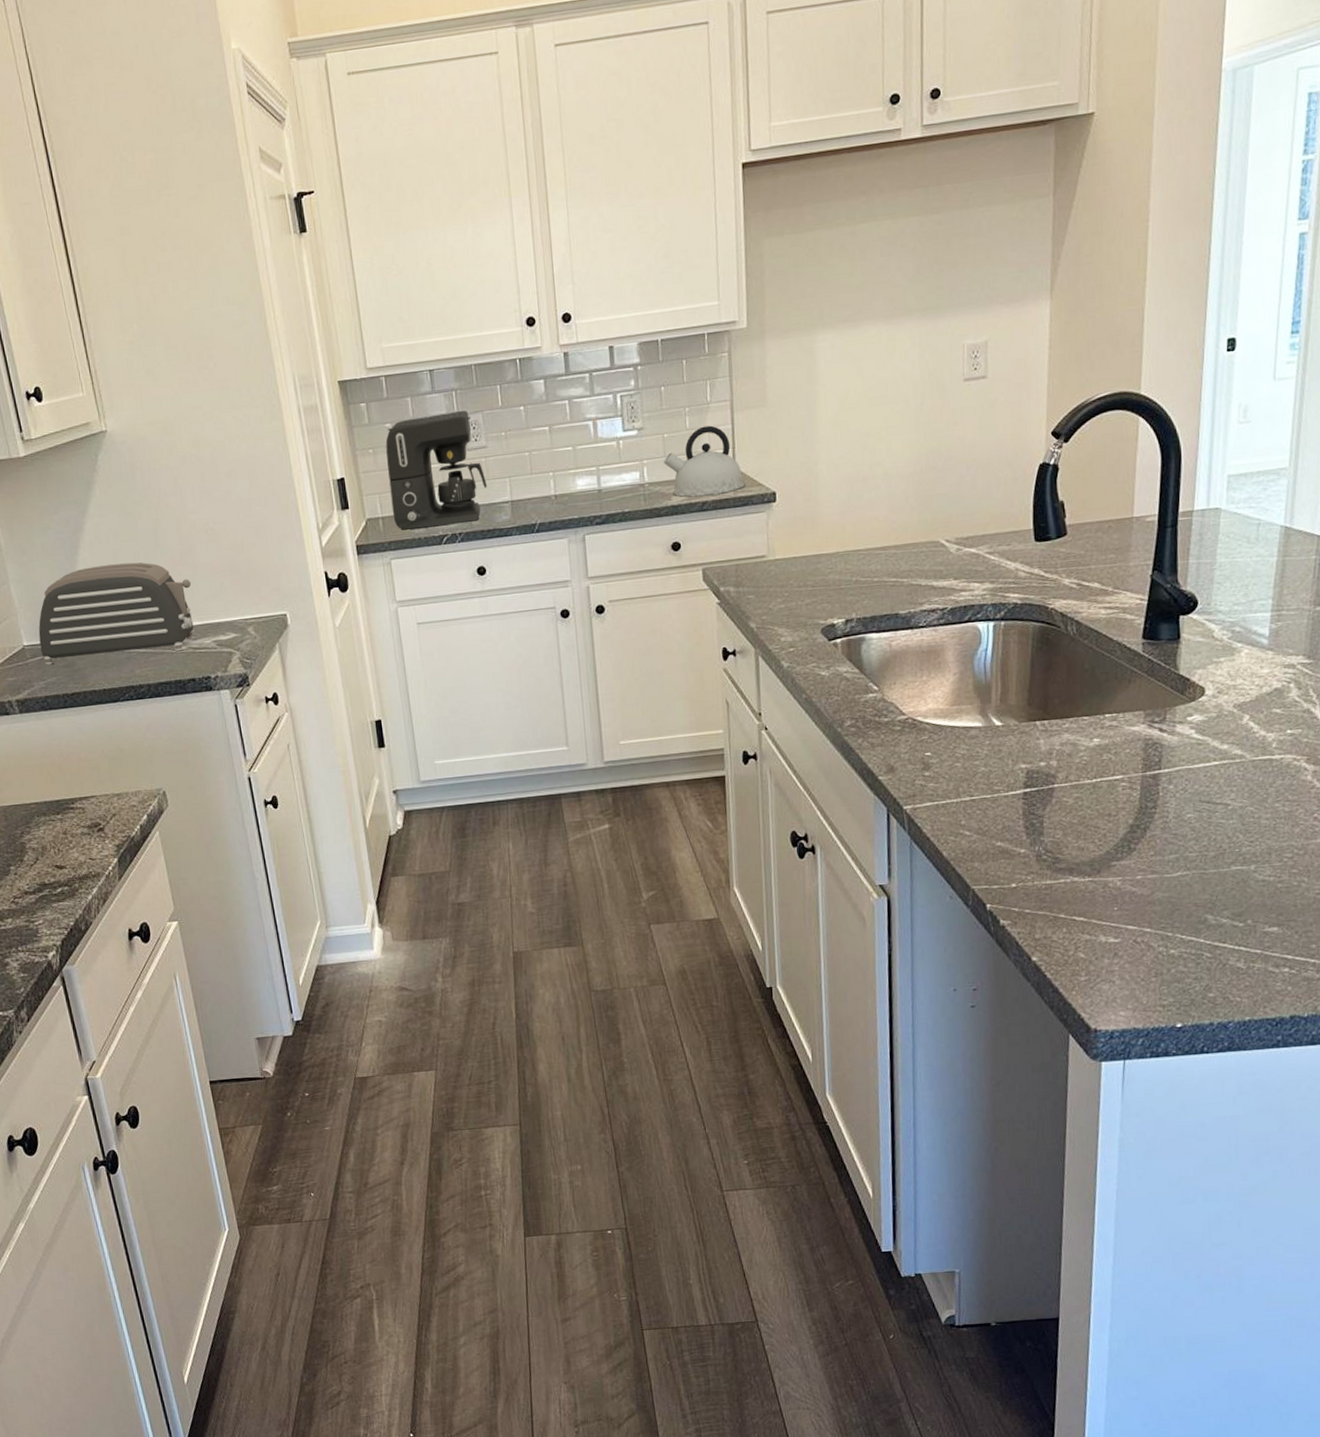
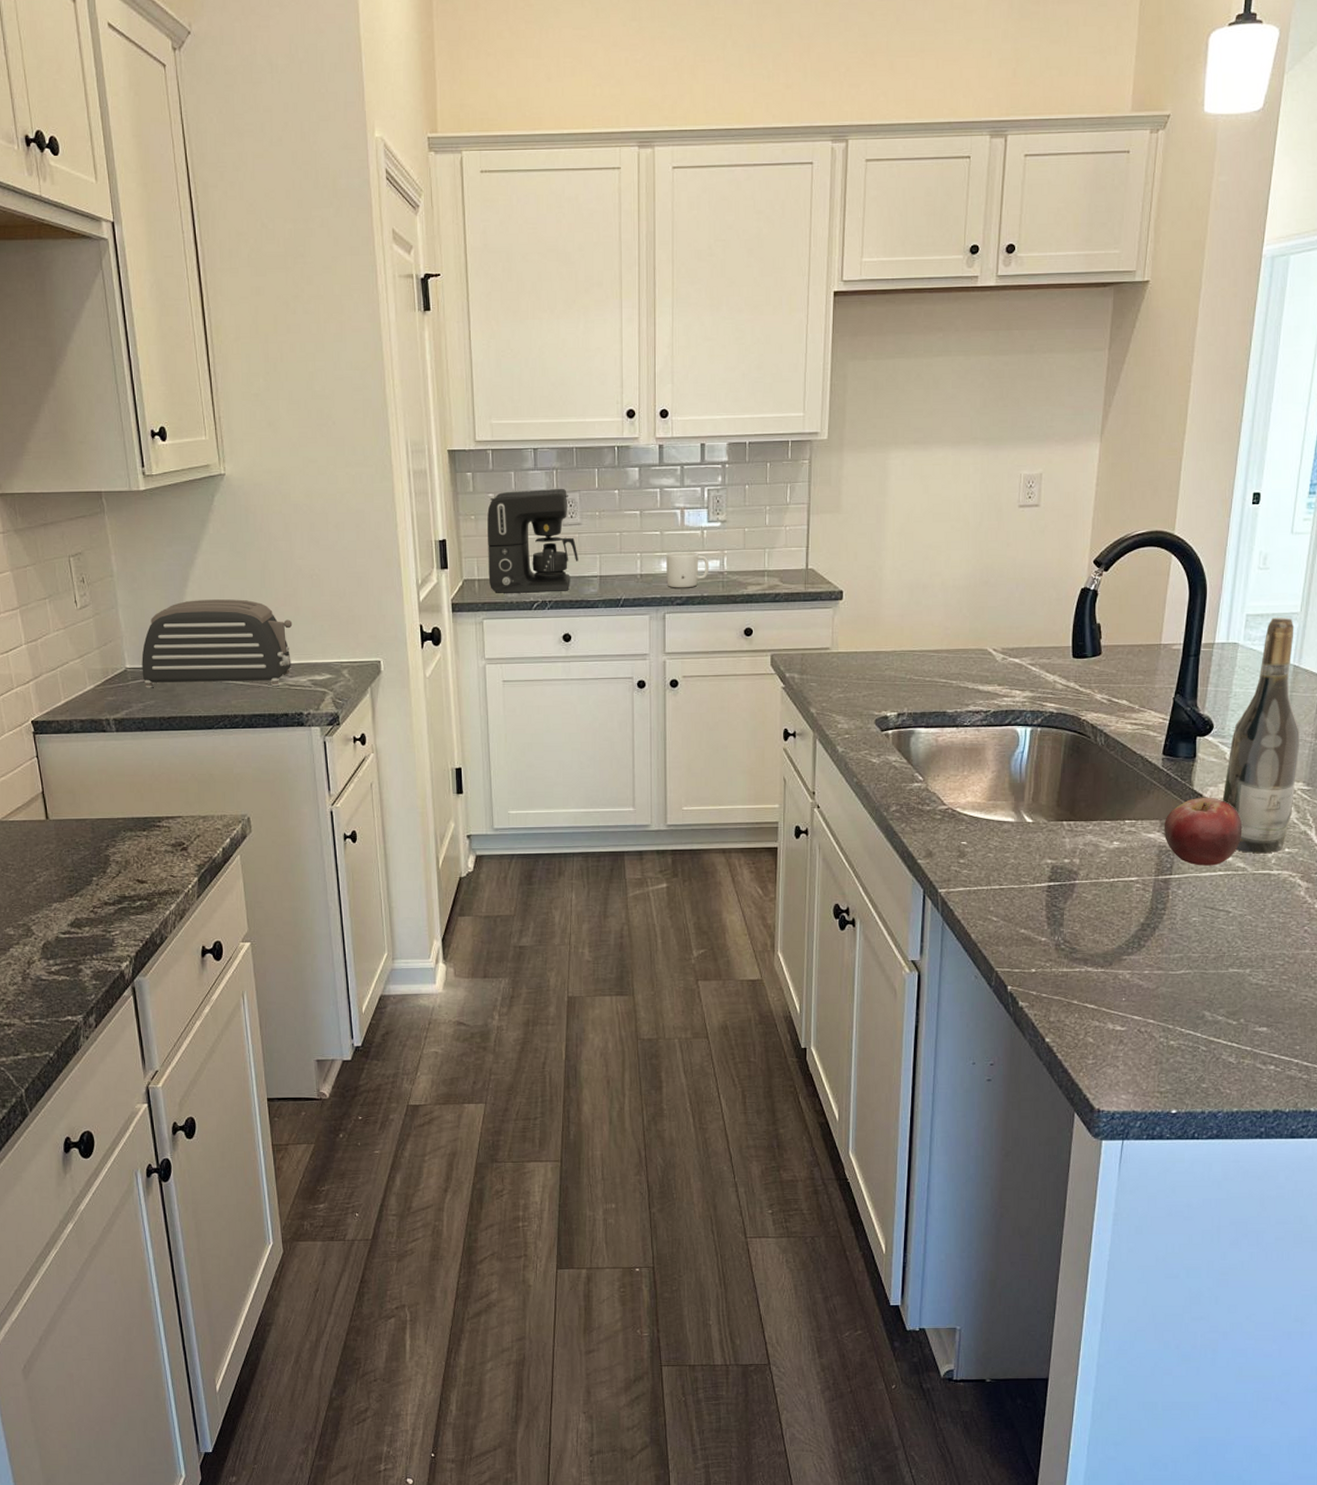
mug: none [580,465,629,507] -> present [665,552,709,588]
kettle: present [664,425,745,498] -> none [743,524,815,589]
fruit: none [1148,680,1238,757] -> present [1163,797,1243,866]
wine bottle: none [1212,474,1297,738] -> present [1222,617,1301,854]

